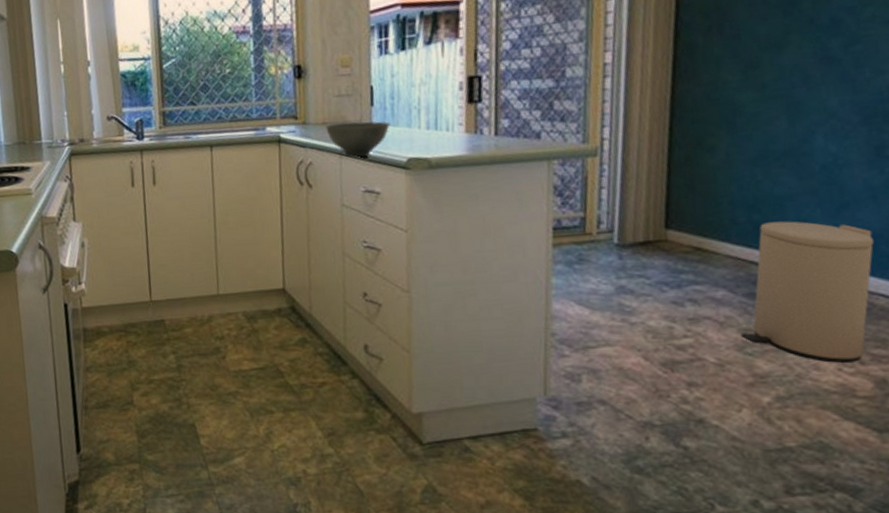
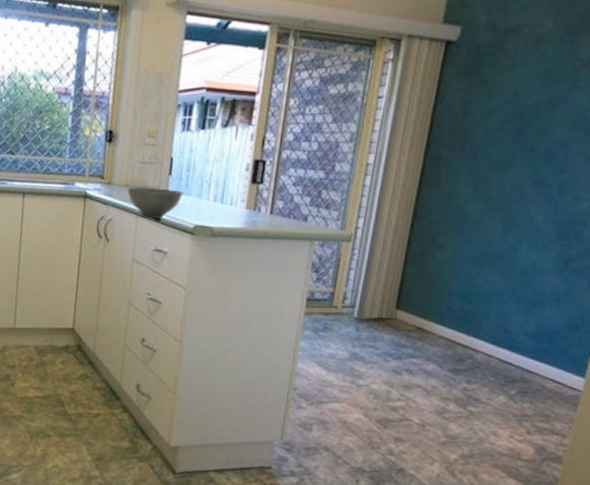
pedal bin: present [741,221,874,363] -> none [442,312,552,432]

